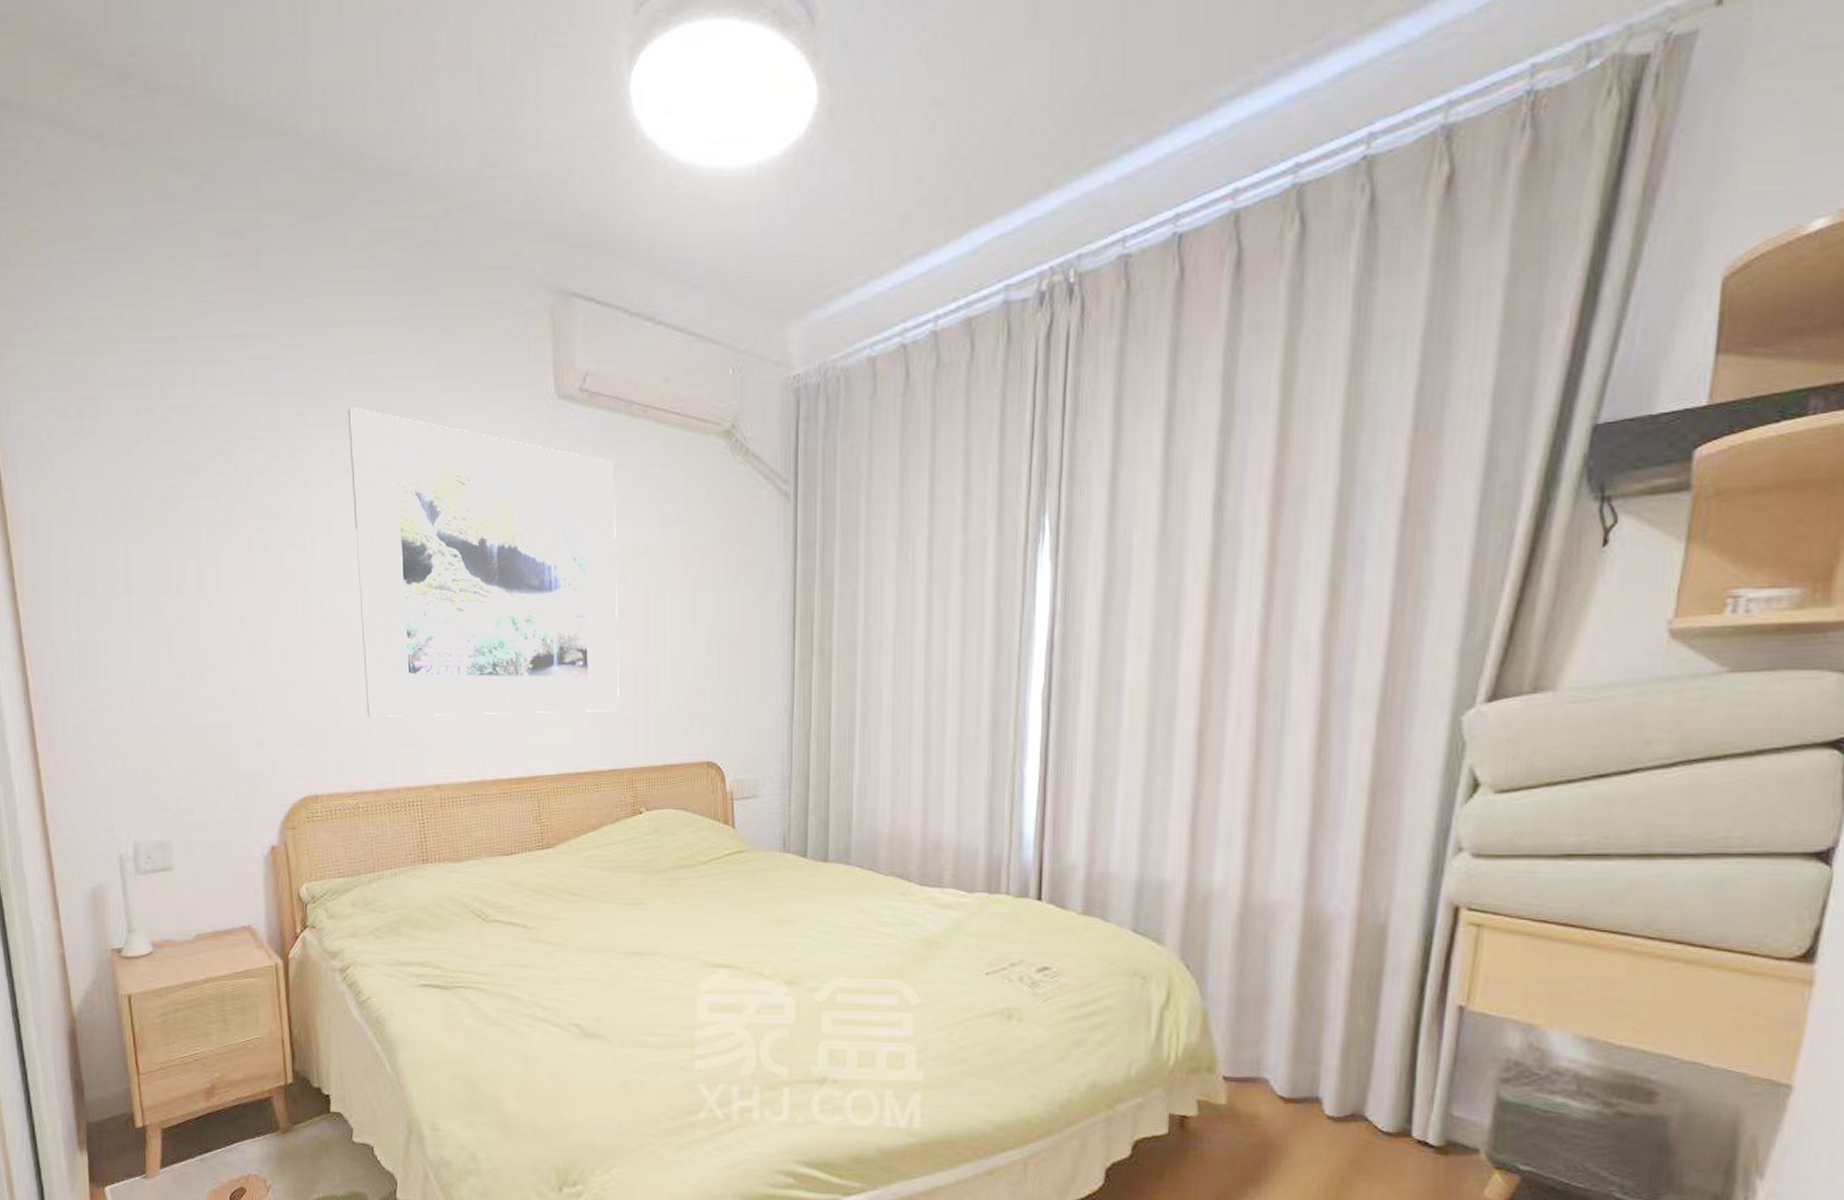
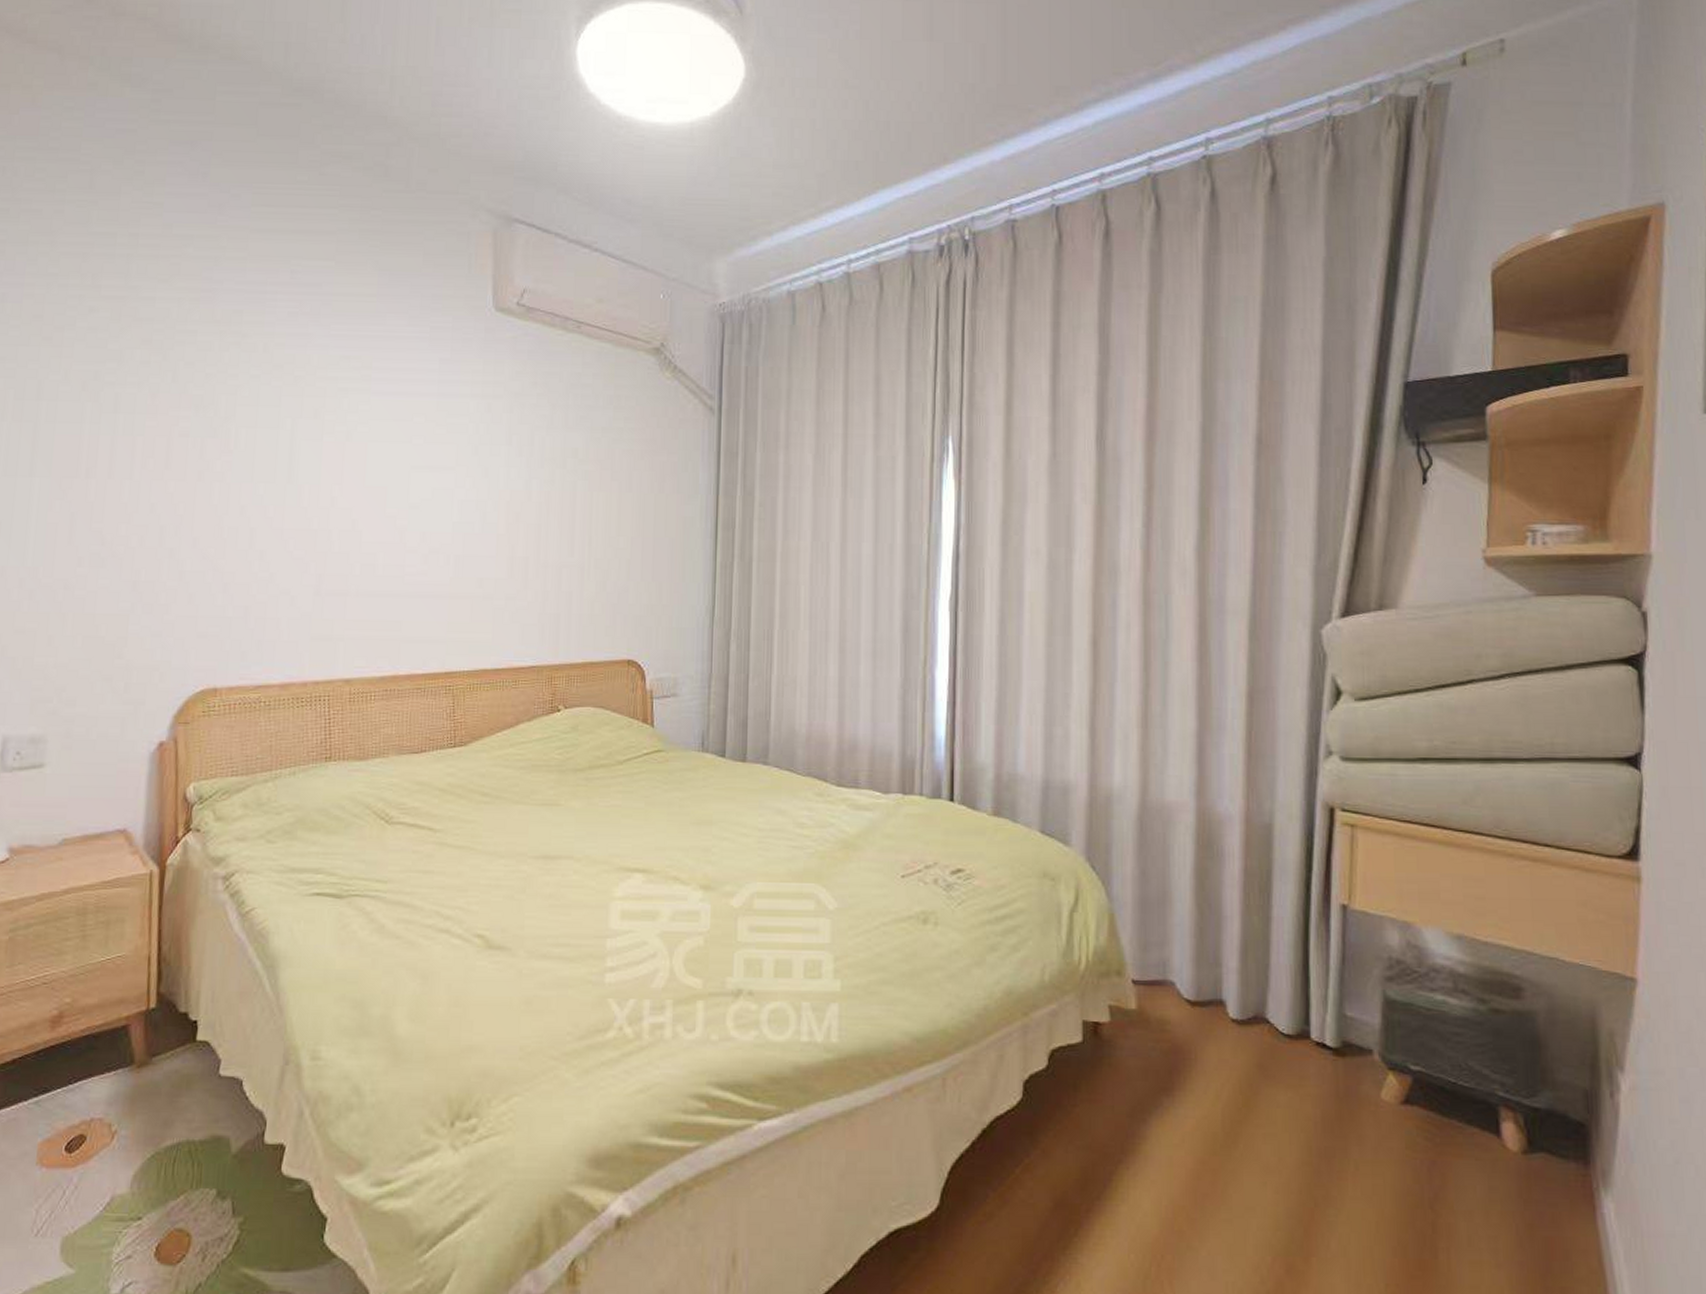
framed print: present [347,407,619,717] -> none [278,308,547,609]

